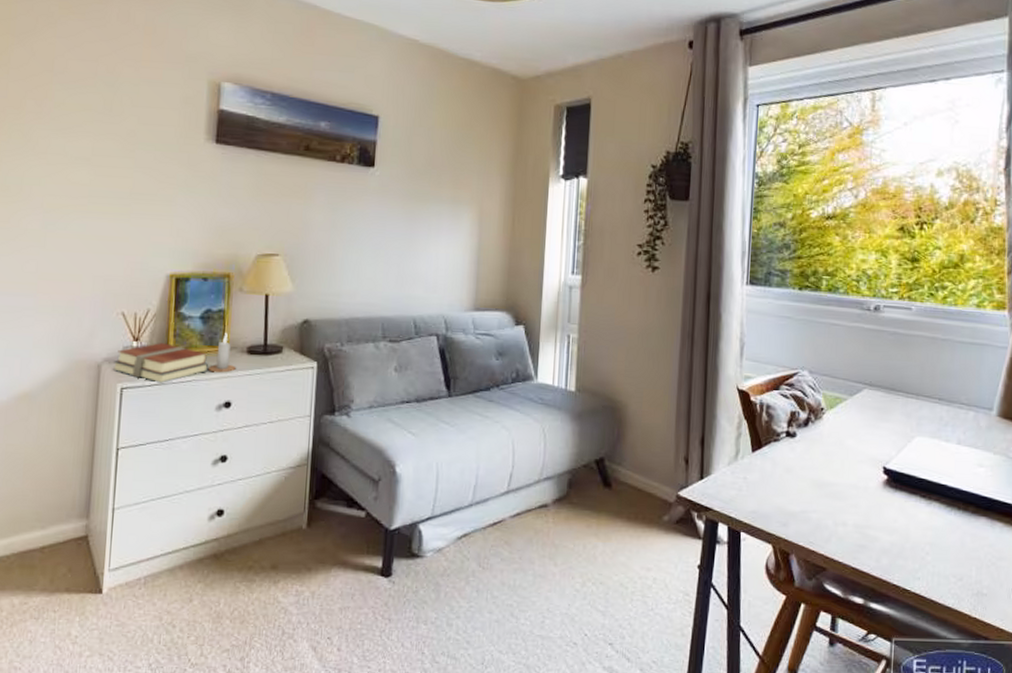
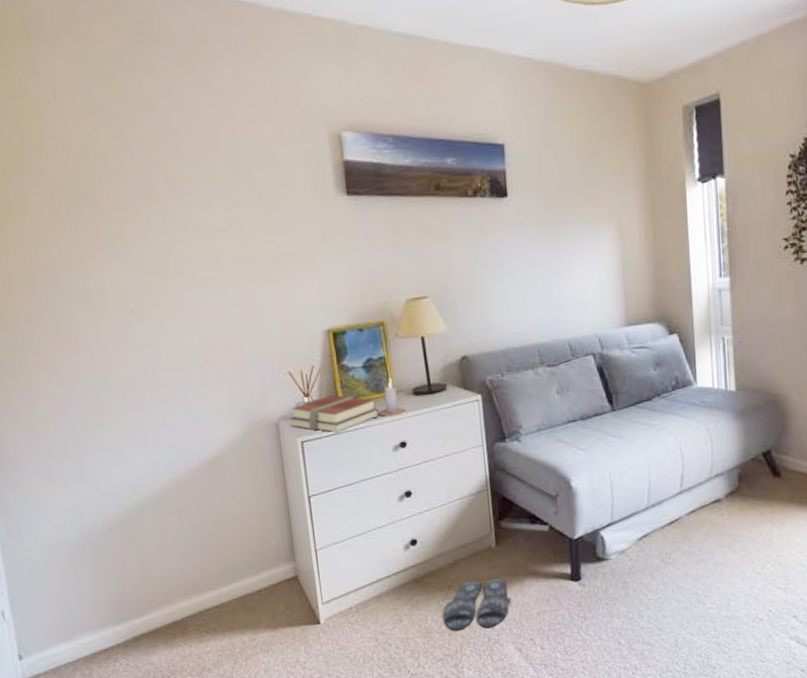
slippers: none [237,563,315,620] -> present [442,579,512,631]

